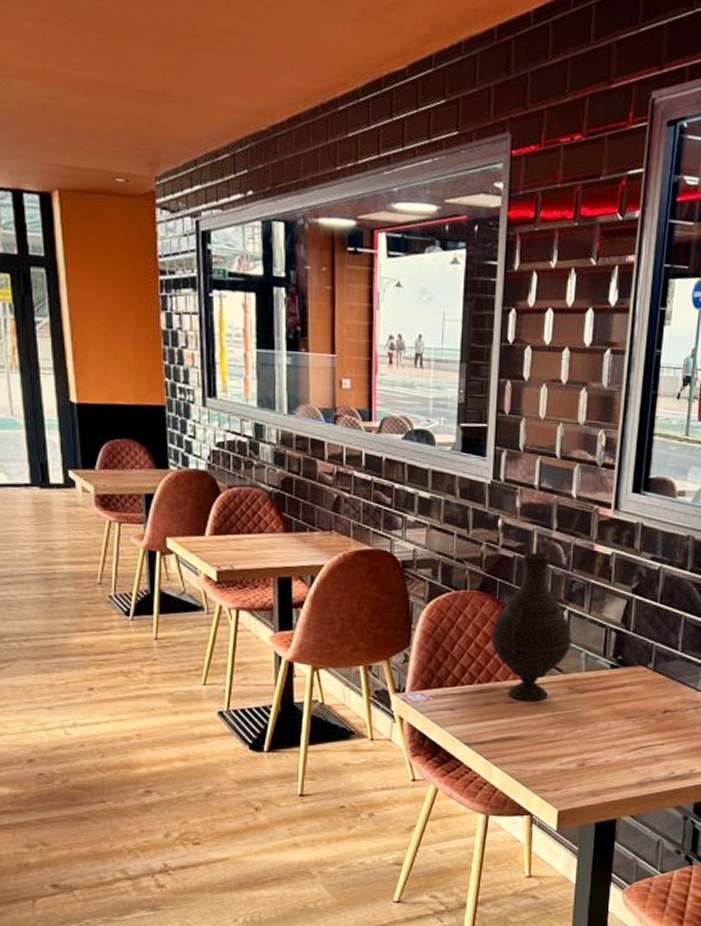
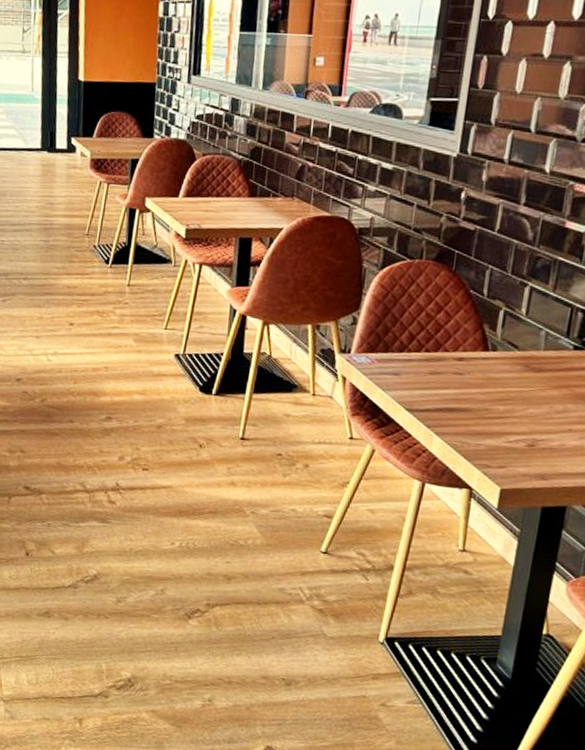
vase: present [490,553,572,701] -> none [442,226,532,376]

